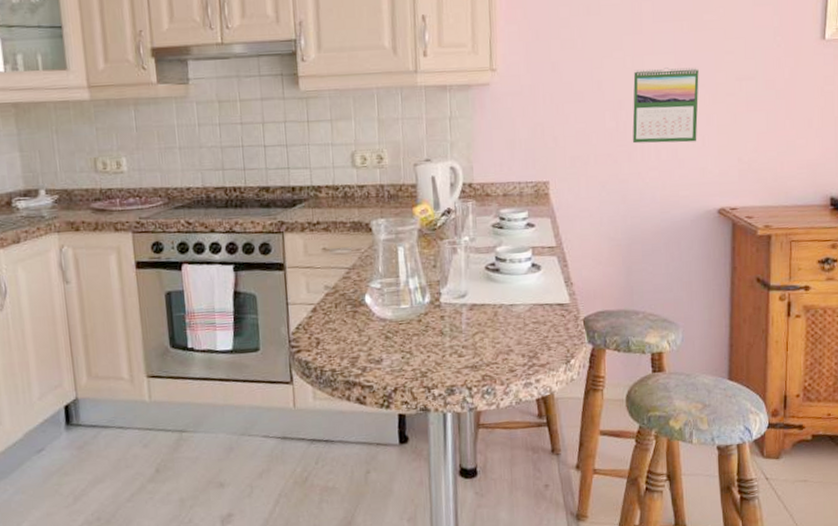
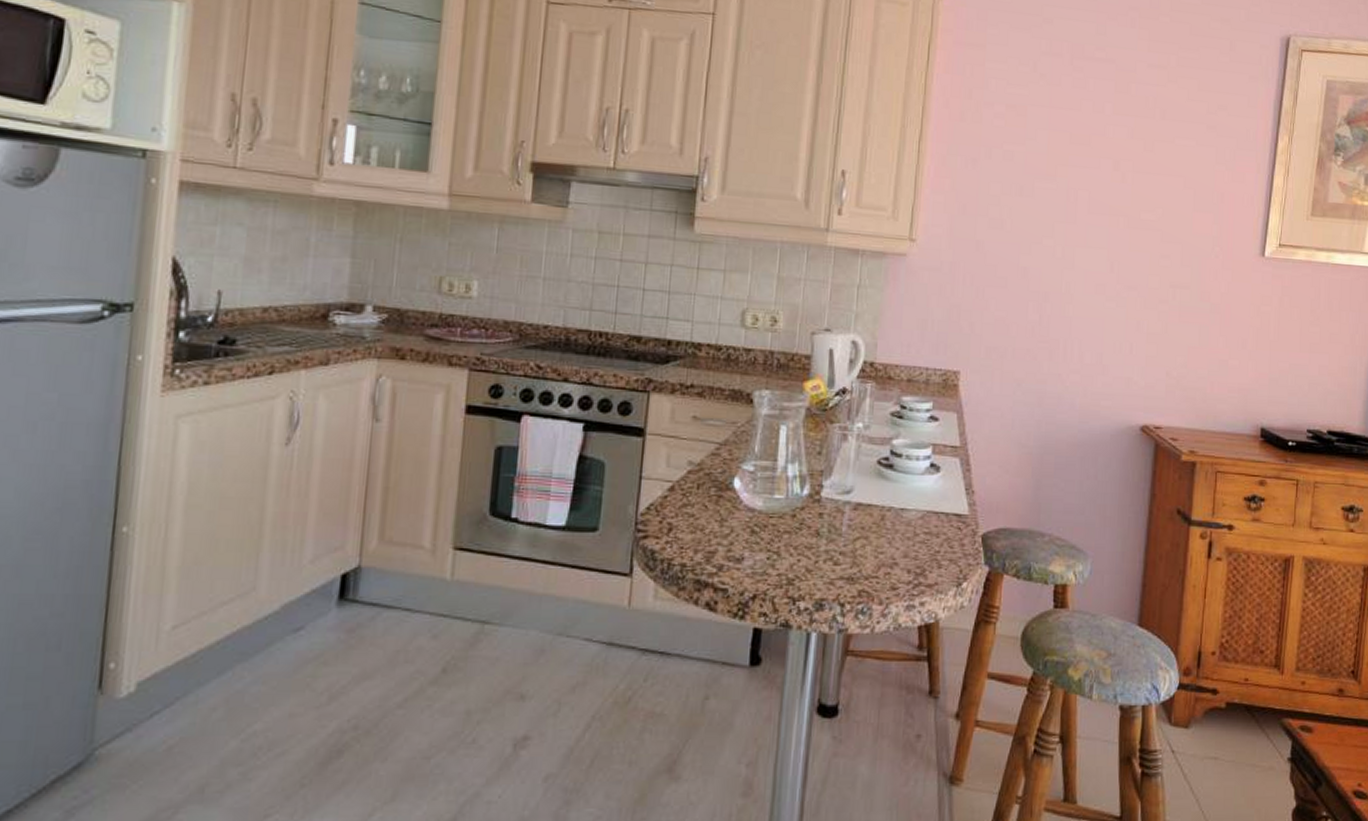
calendar: present [632,67,699,144] -> none [1055,261,1132,348]

